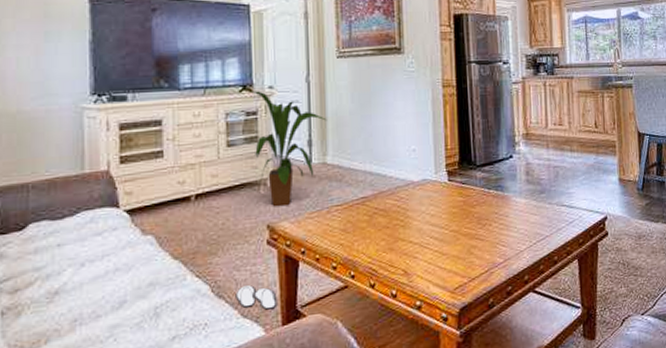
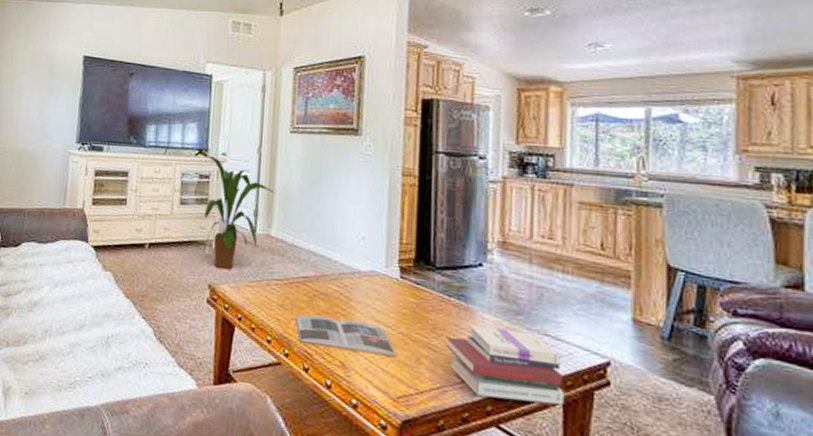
slippers: present [235,285,278,311] -> none [174,337,211,368]
magazine: none [359,228,452,261] -> present [296,314,398,356]
books: none [489,206,579,269] -> present [446,325,565,407]

